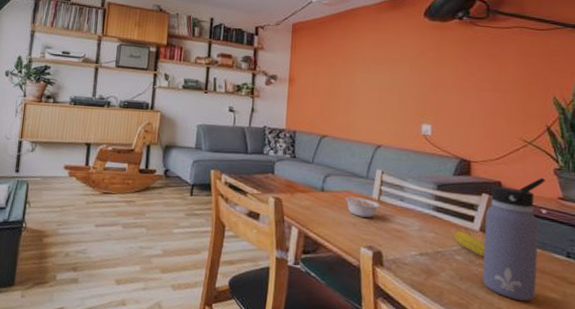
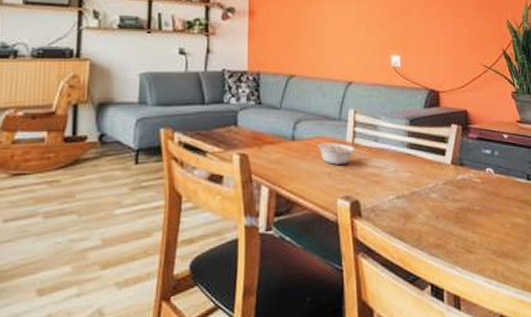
fruit: present [454,230,486,258] -> none [429,166,458,192]
water bottle: present [483,177,546,301] -> none [456,102,505,231]

